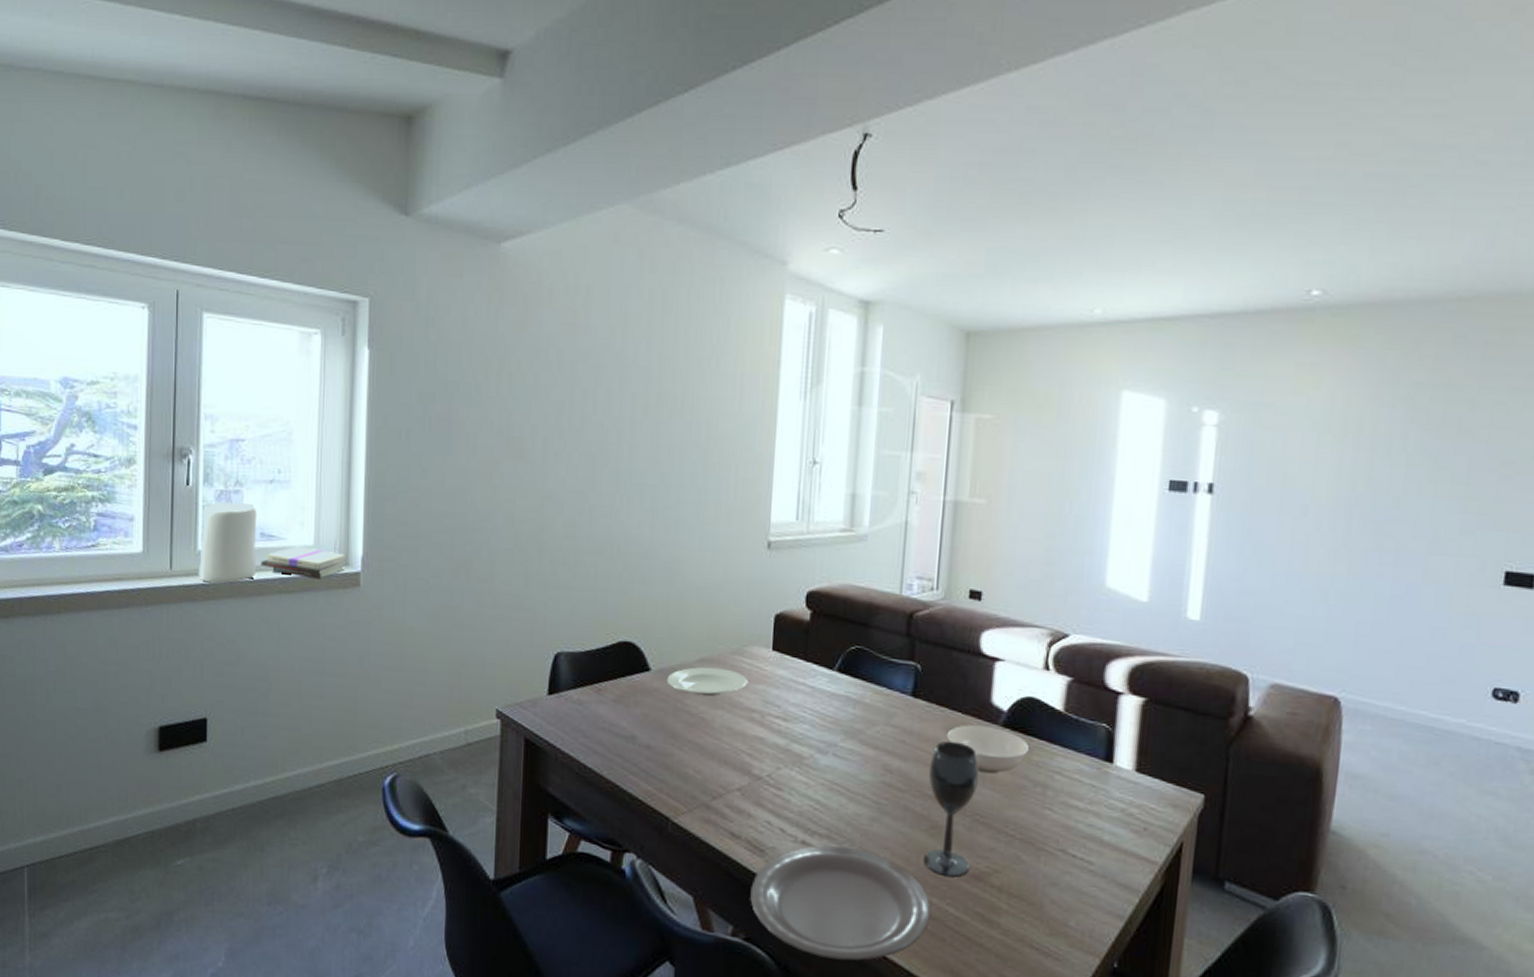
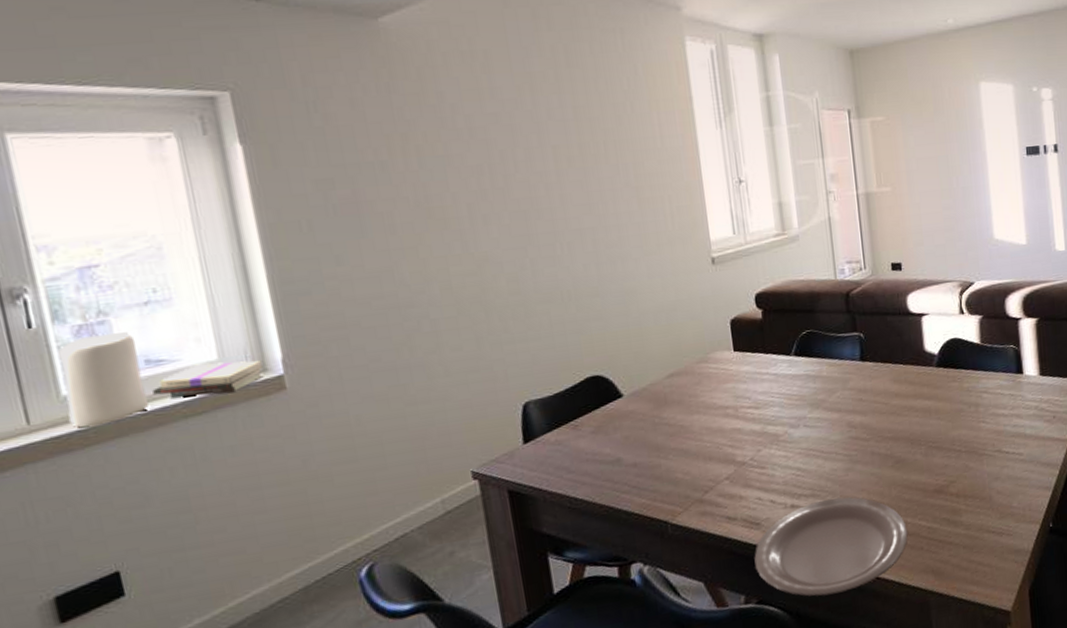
plate: present [666,666,748,697] -> none [640,377,717,408]
wine glass: present [923,741,979,877] -> none [885,388,931,499]
bowl: present [946,724,1029,775] -> none [894,369,959,408]

